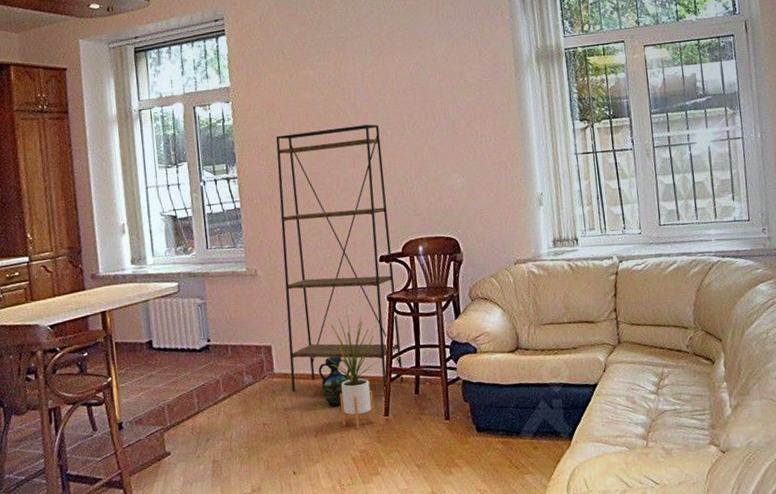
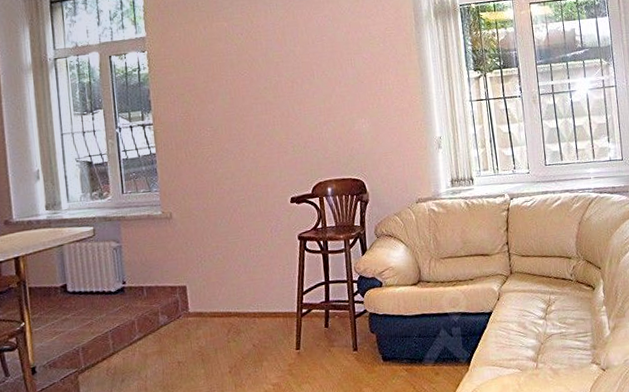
shelving unit: present [275,124,404,395] -> none [190,73,314,330]
vase: present [318,356,351,406] -> none [232,294,263,342]
house plant: present [322,314,379,429] -> none [236,254,291,363]

